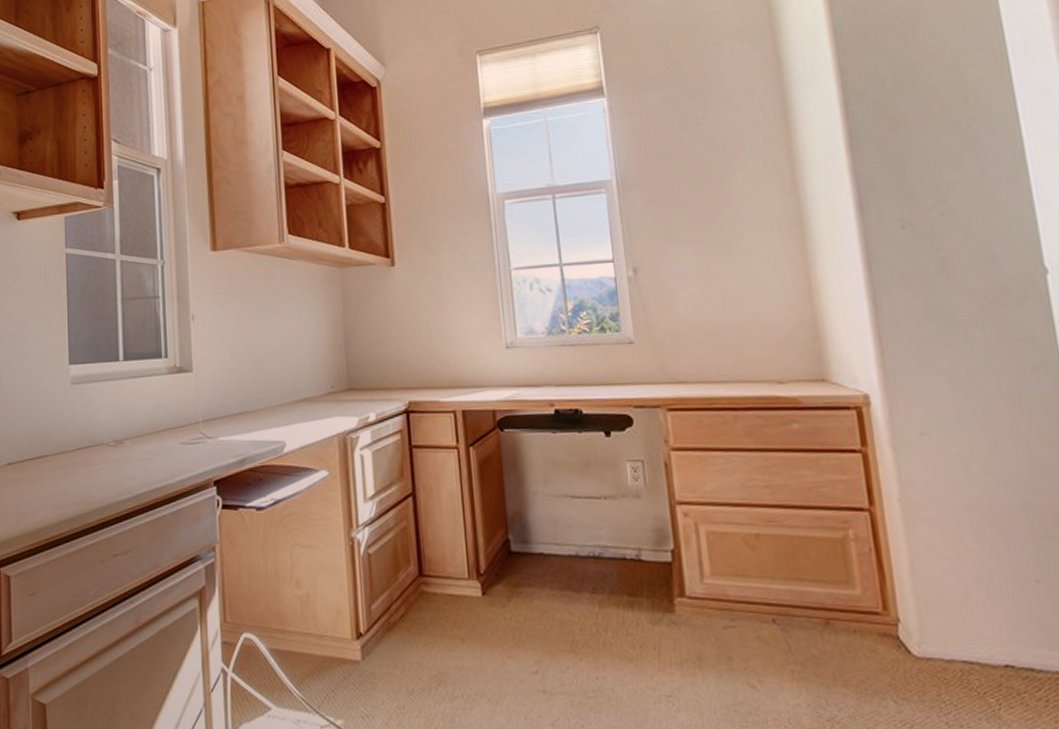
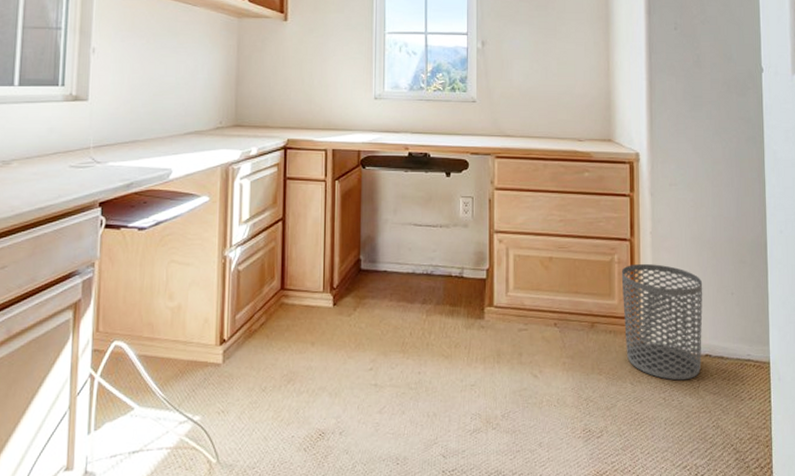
waste bin: none [861,540,1000,700] -> present [621,263,703,381]

